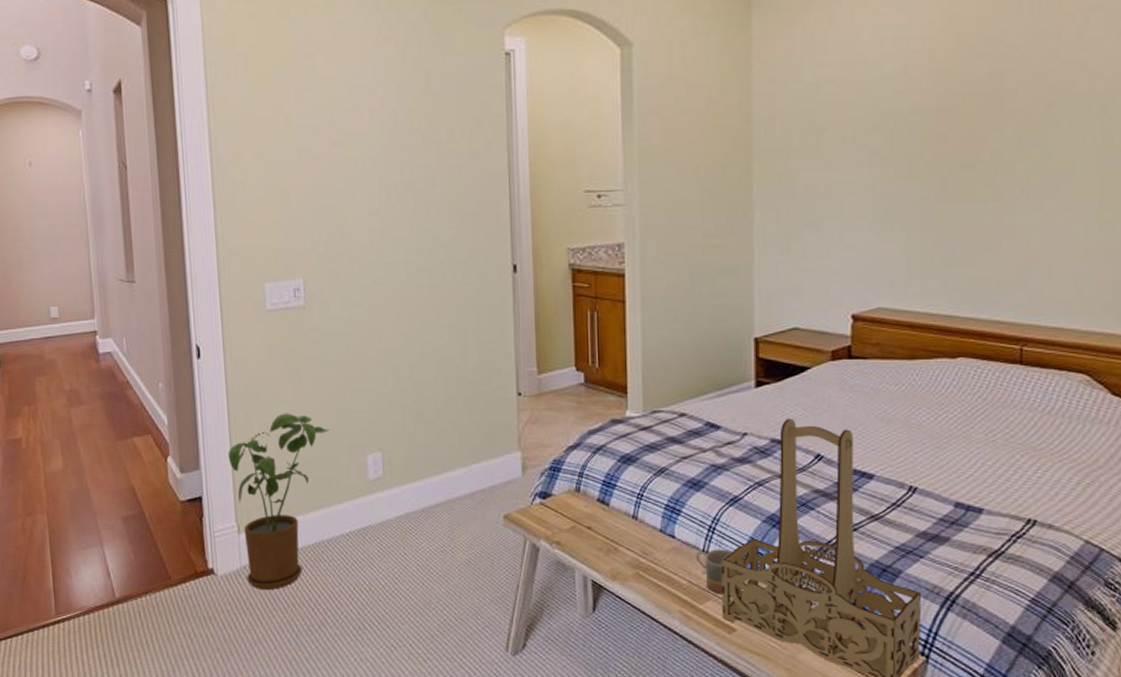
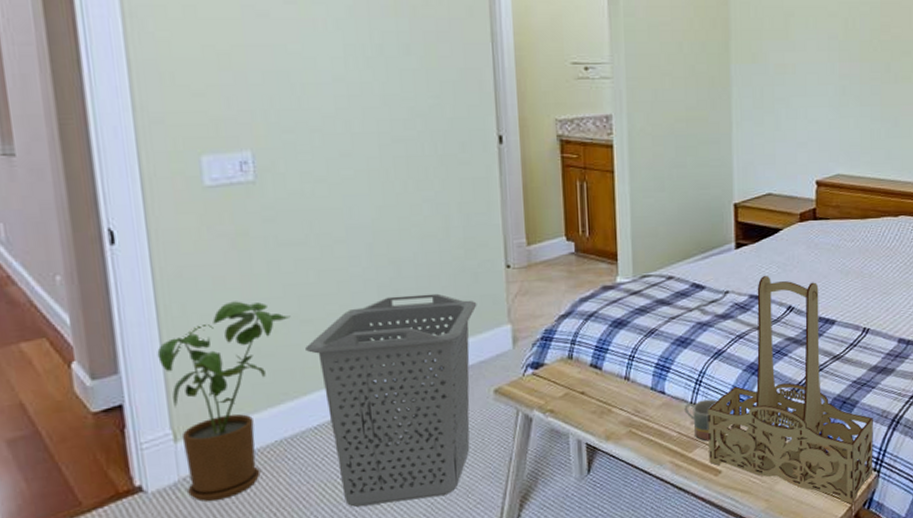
laundry basket: none [341,417,490,614] -> present [305,293,477,507]

